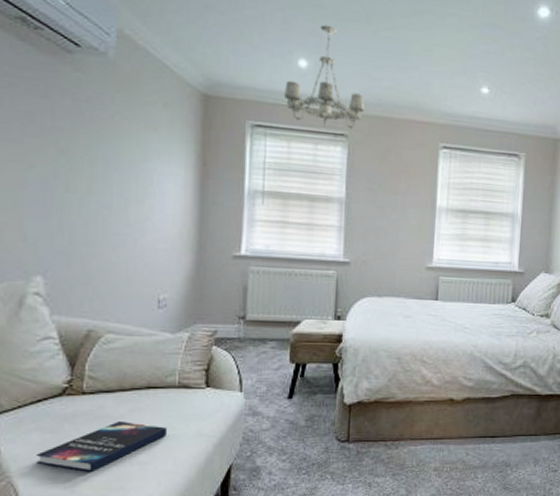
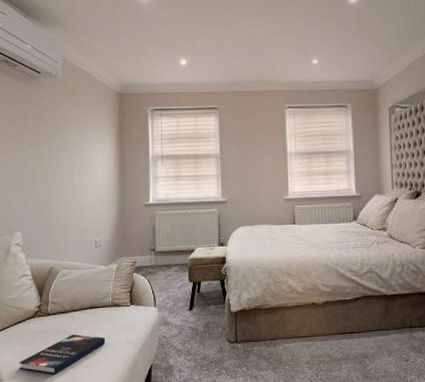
chandelier: present [283,24,365,129] -> none [171,33,229,105]

